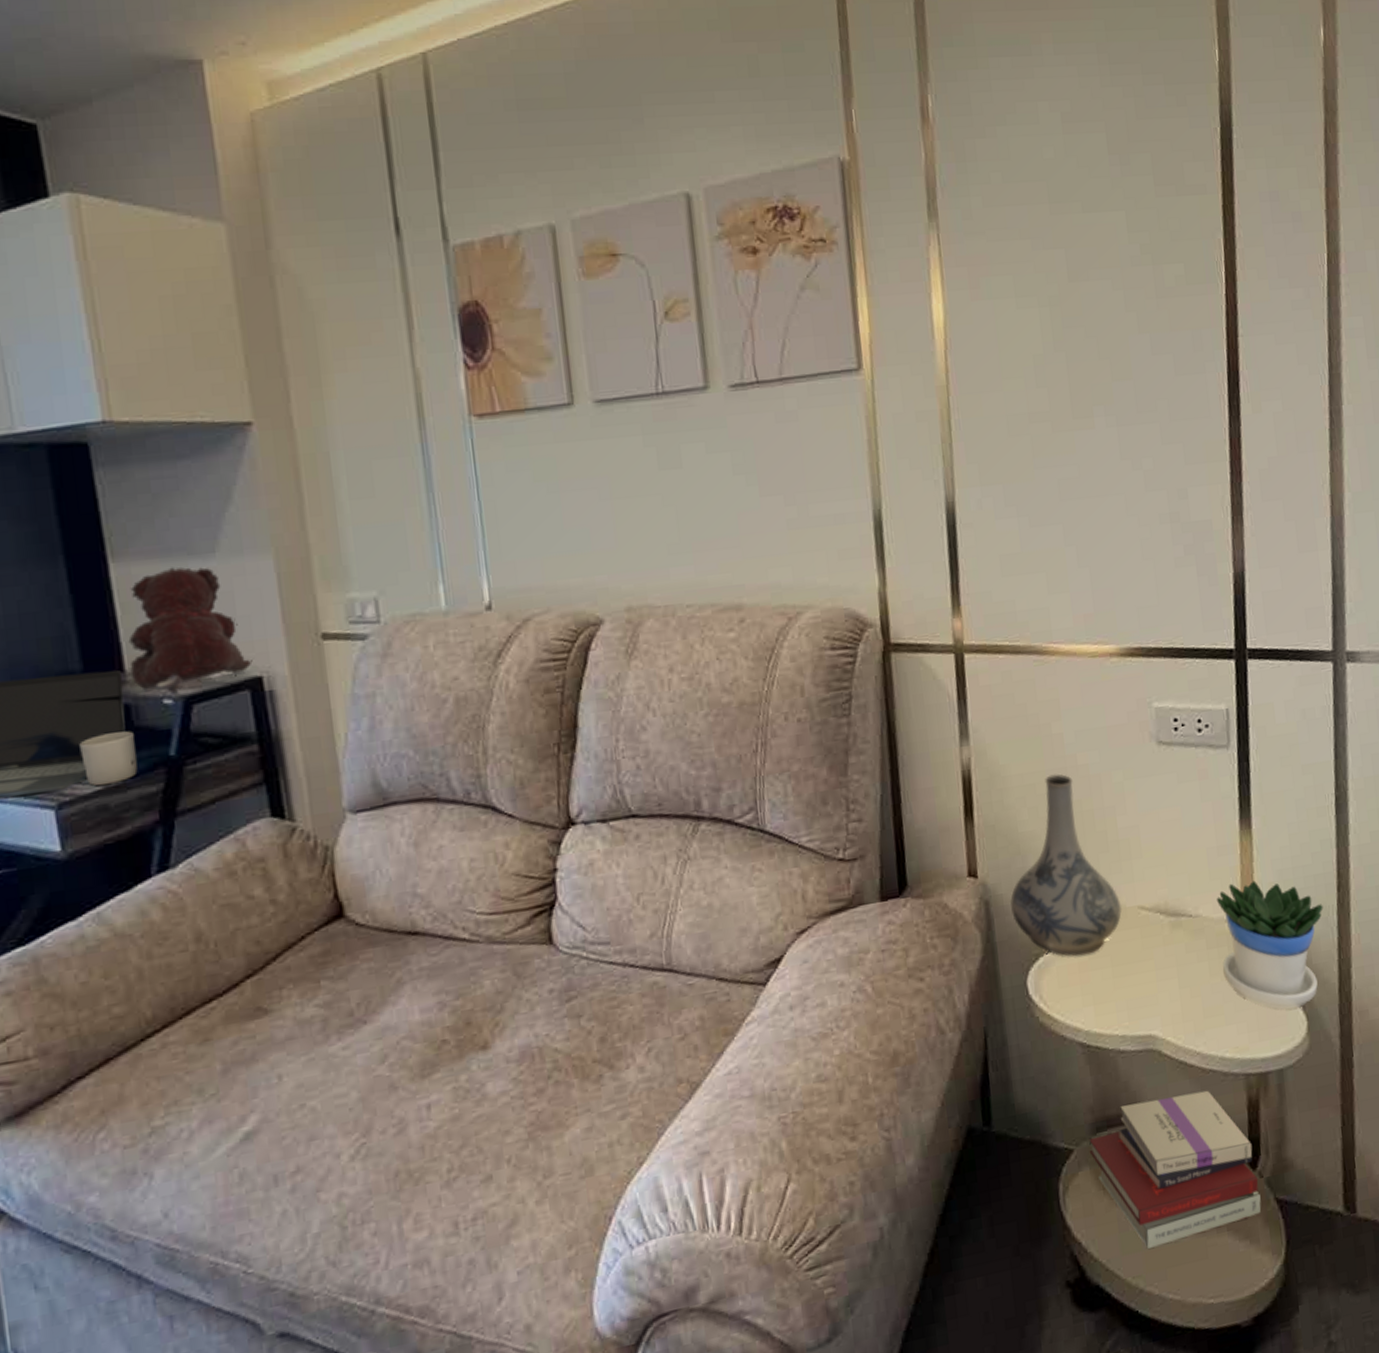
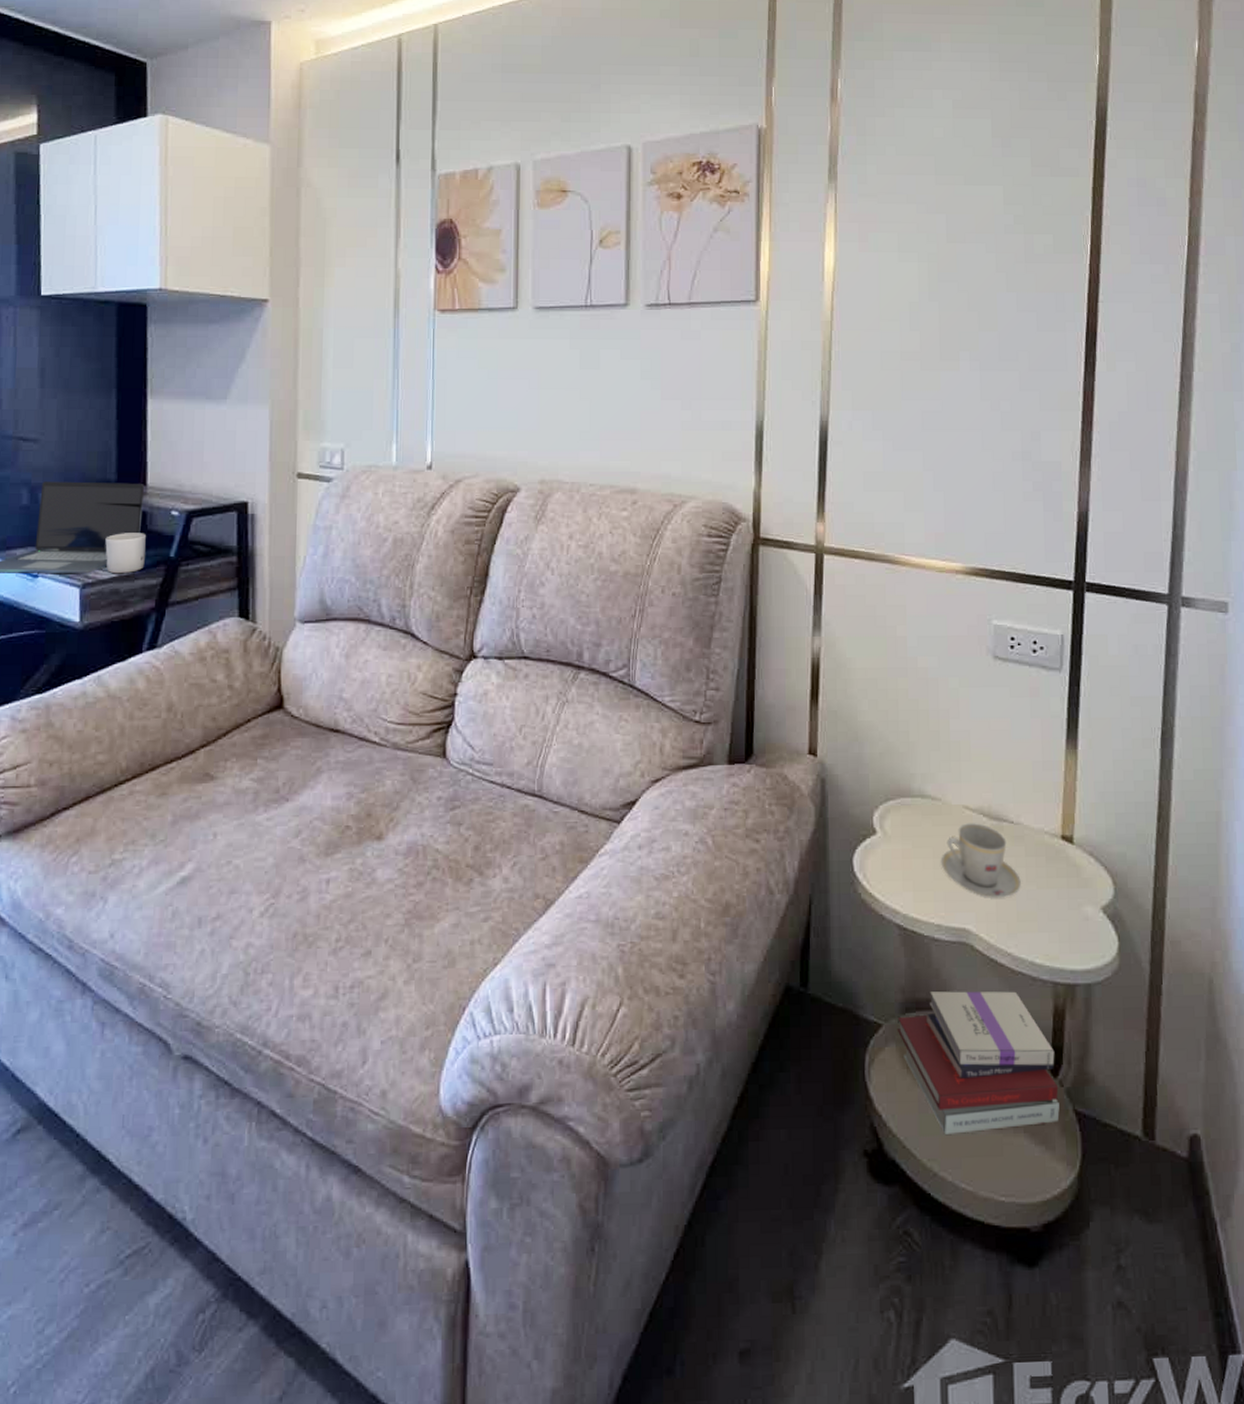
teddy bear: present [128,567,253,694] -> none [150,407,242,507]
decorative vase: present [1010,774,1123,956] -> none [845,673,948,843]
teacup: none [1119,922,1205,999] -> present [940,823,1021,897]
flowerpot: present [1217,880,1323,1011] -> none [1039,798,1142,929]

